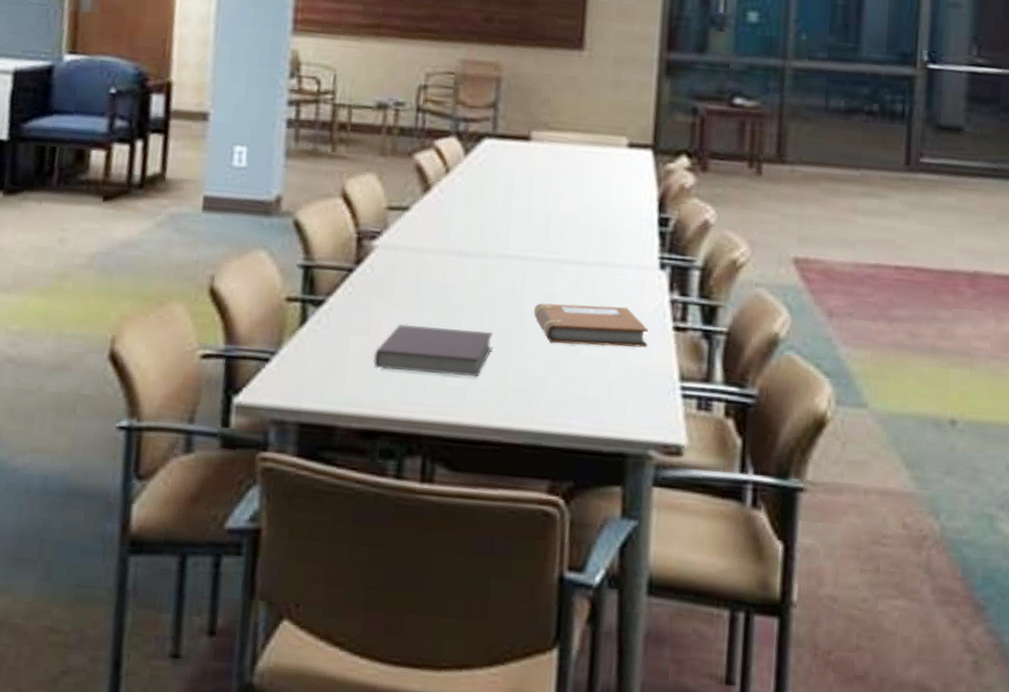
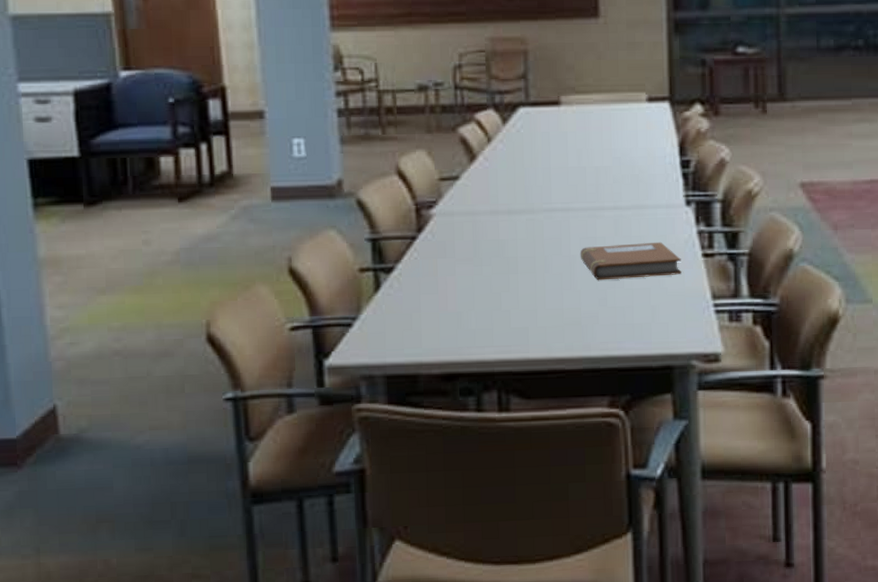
notebook: present [374,323,494,378] -> none [444,277,548,321]

